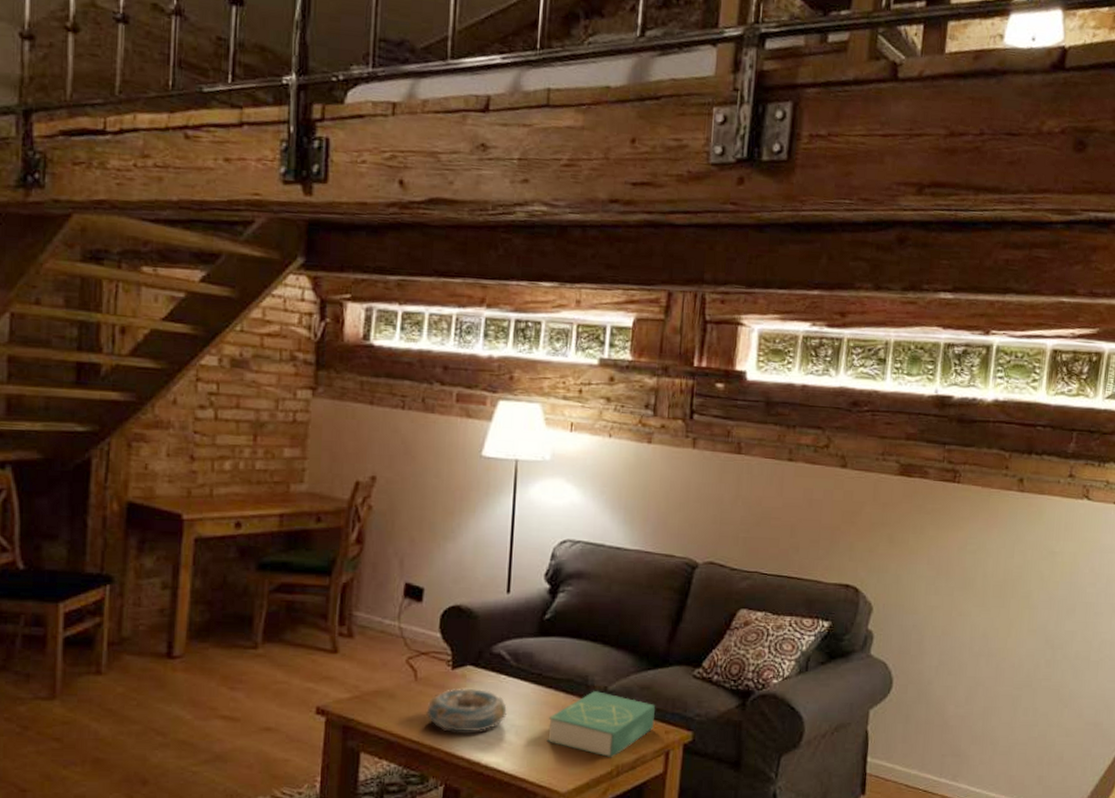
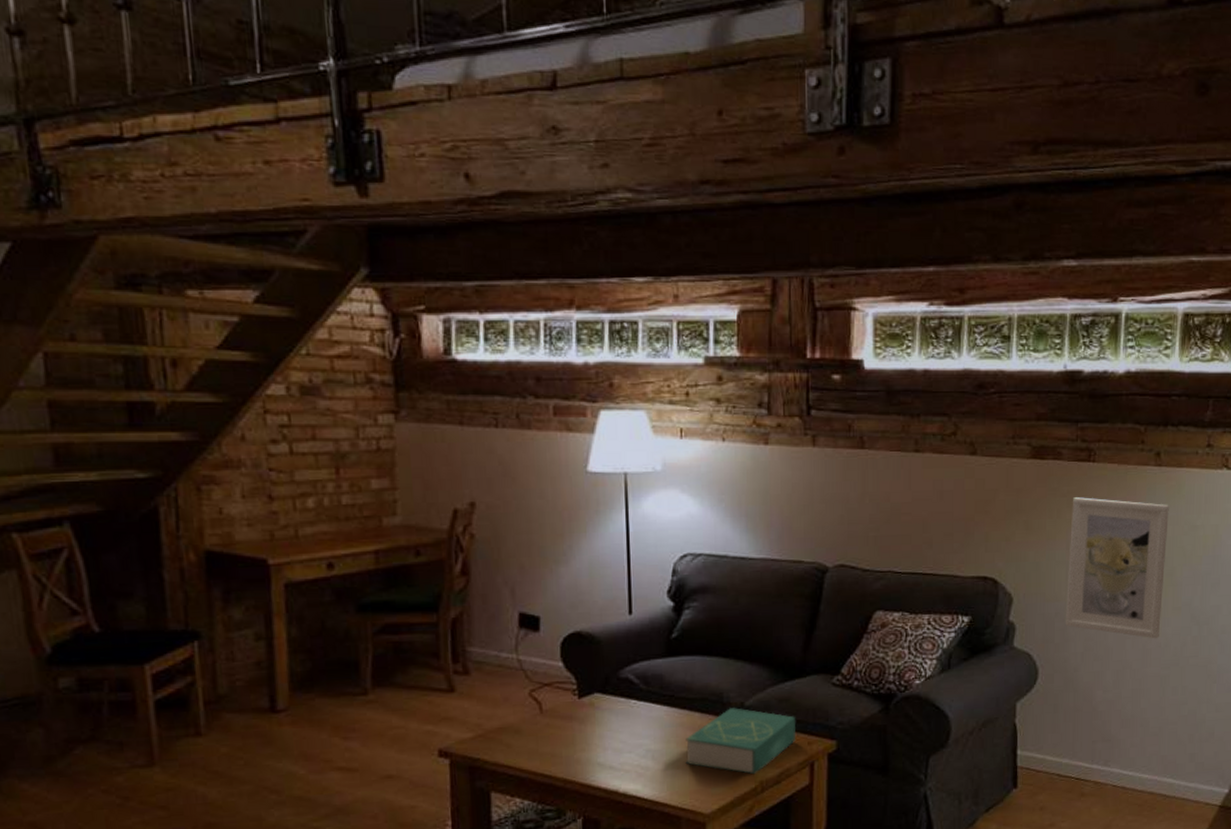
decorative bowl: present [426,688,507,732] -> none [556,716,641,763]
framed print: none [921,515,1029,659] -> present [1065,497,1169,639]

